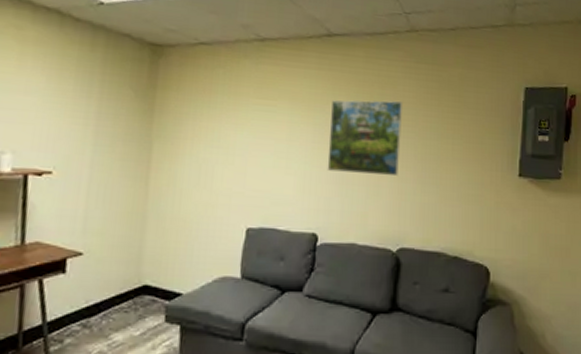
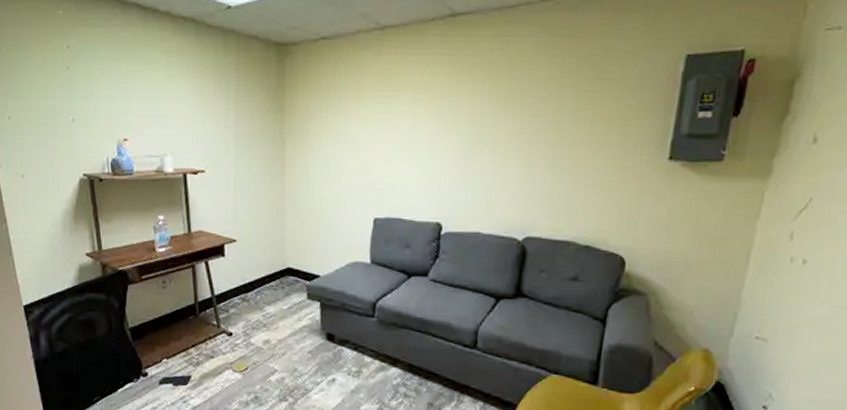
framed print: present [327,100,402,177] -> none [451,83,533,165]

